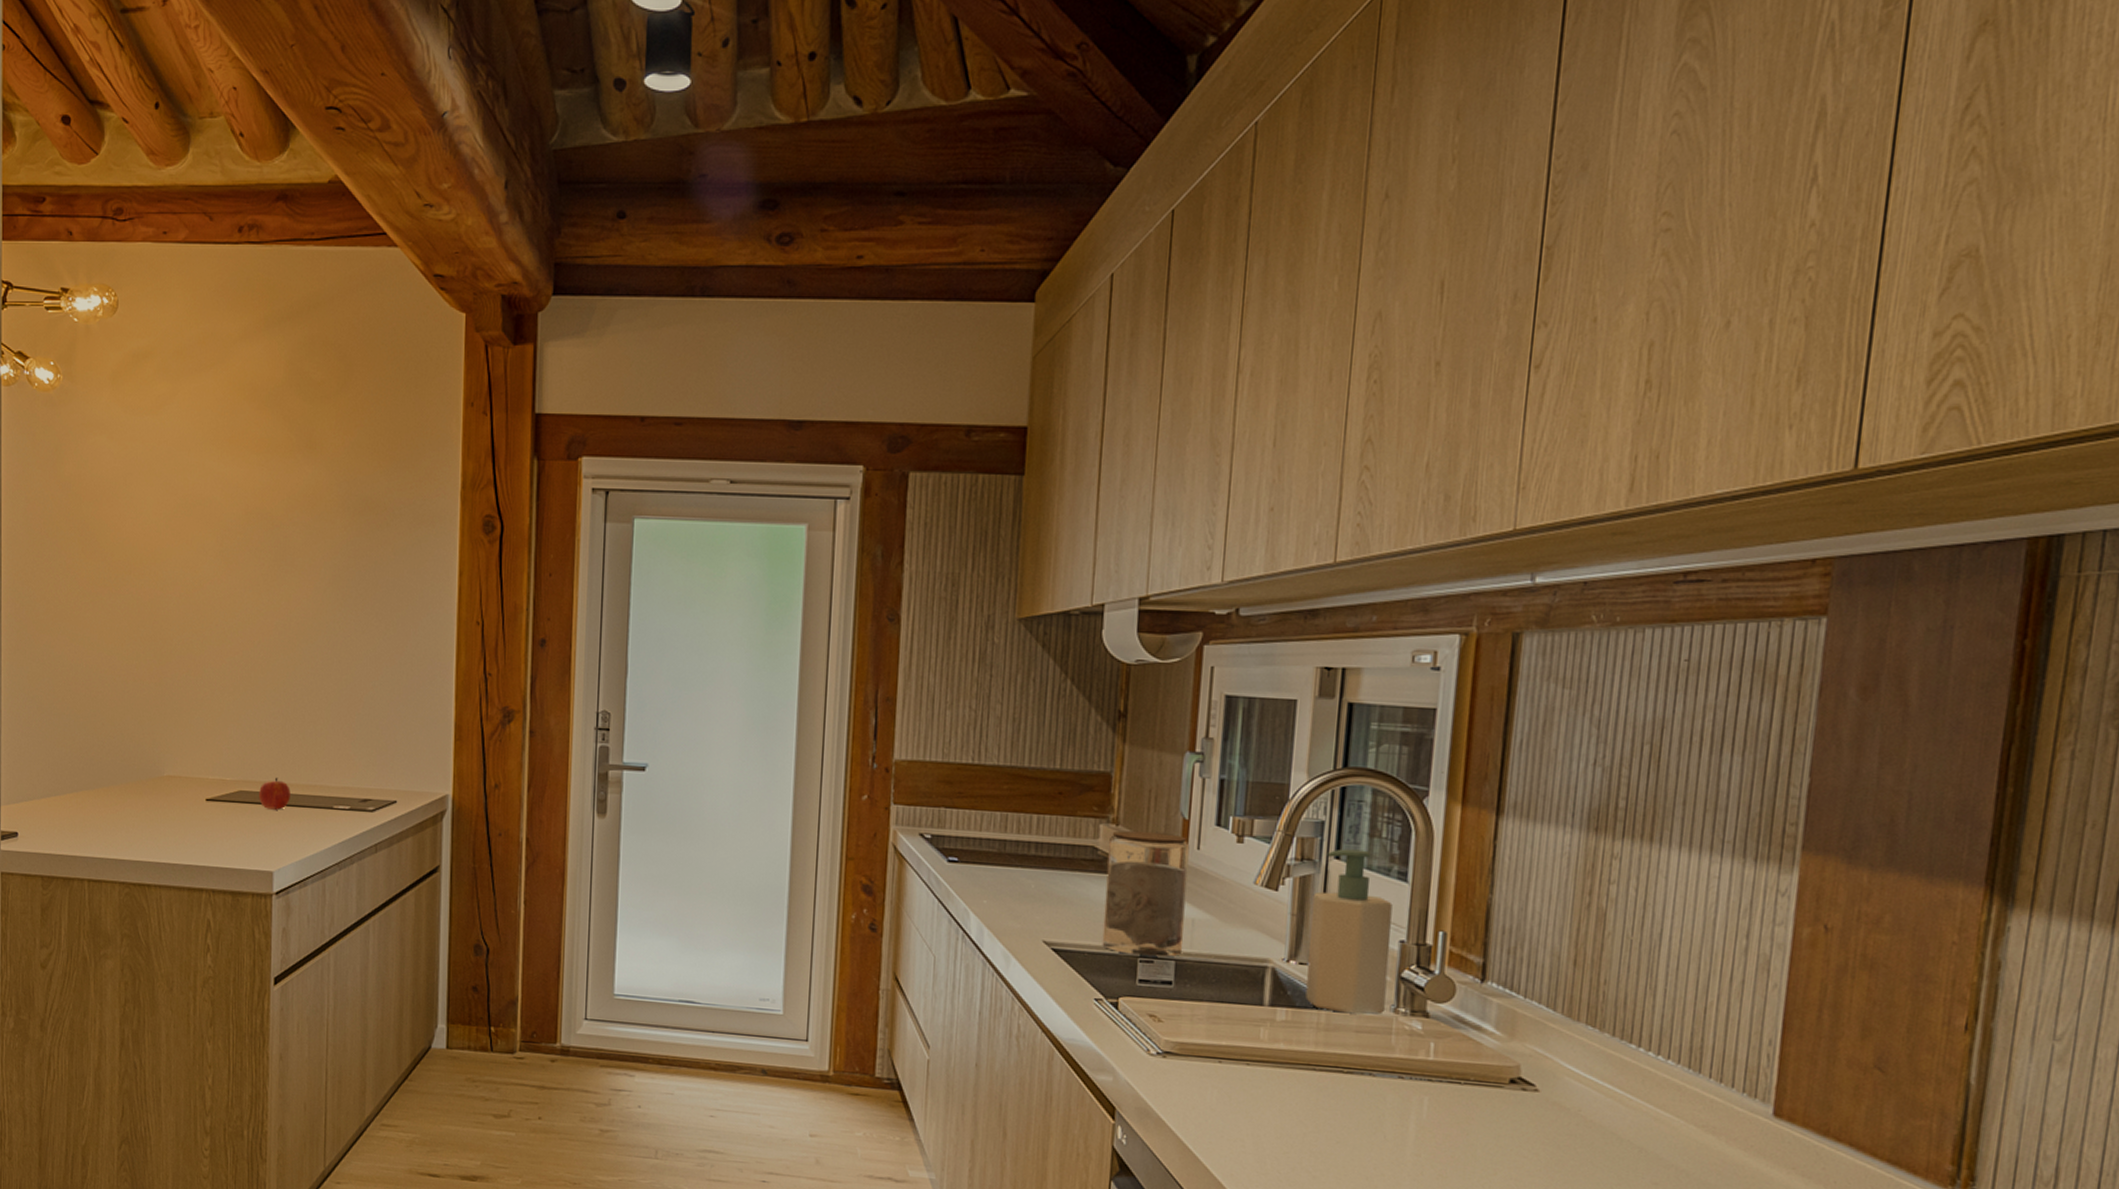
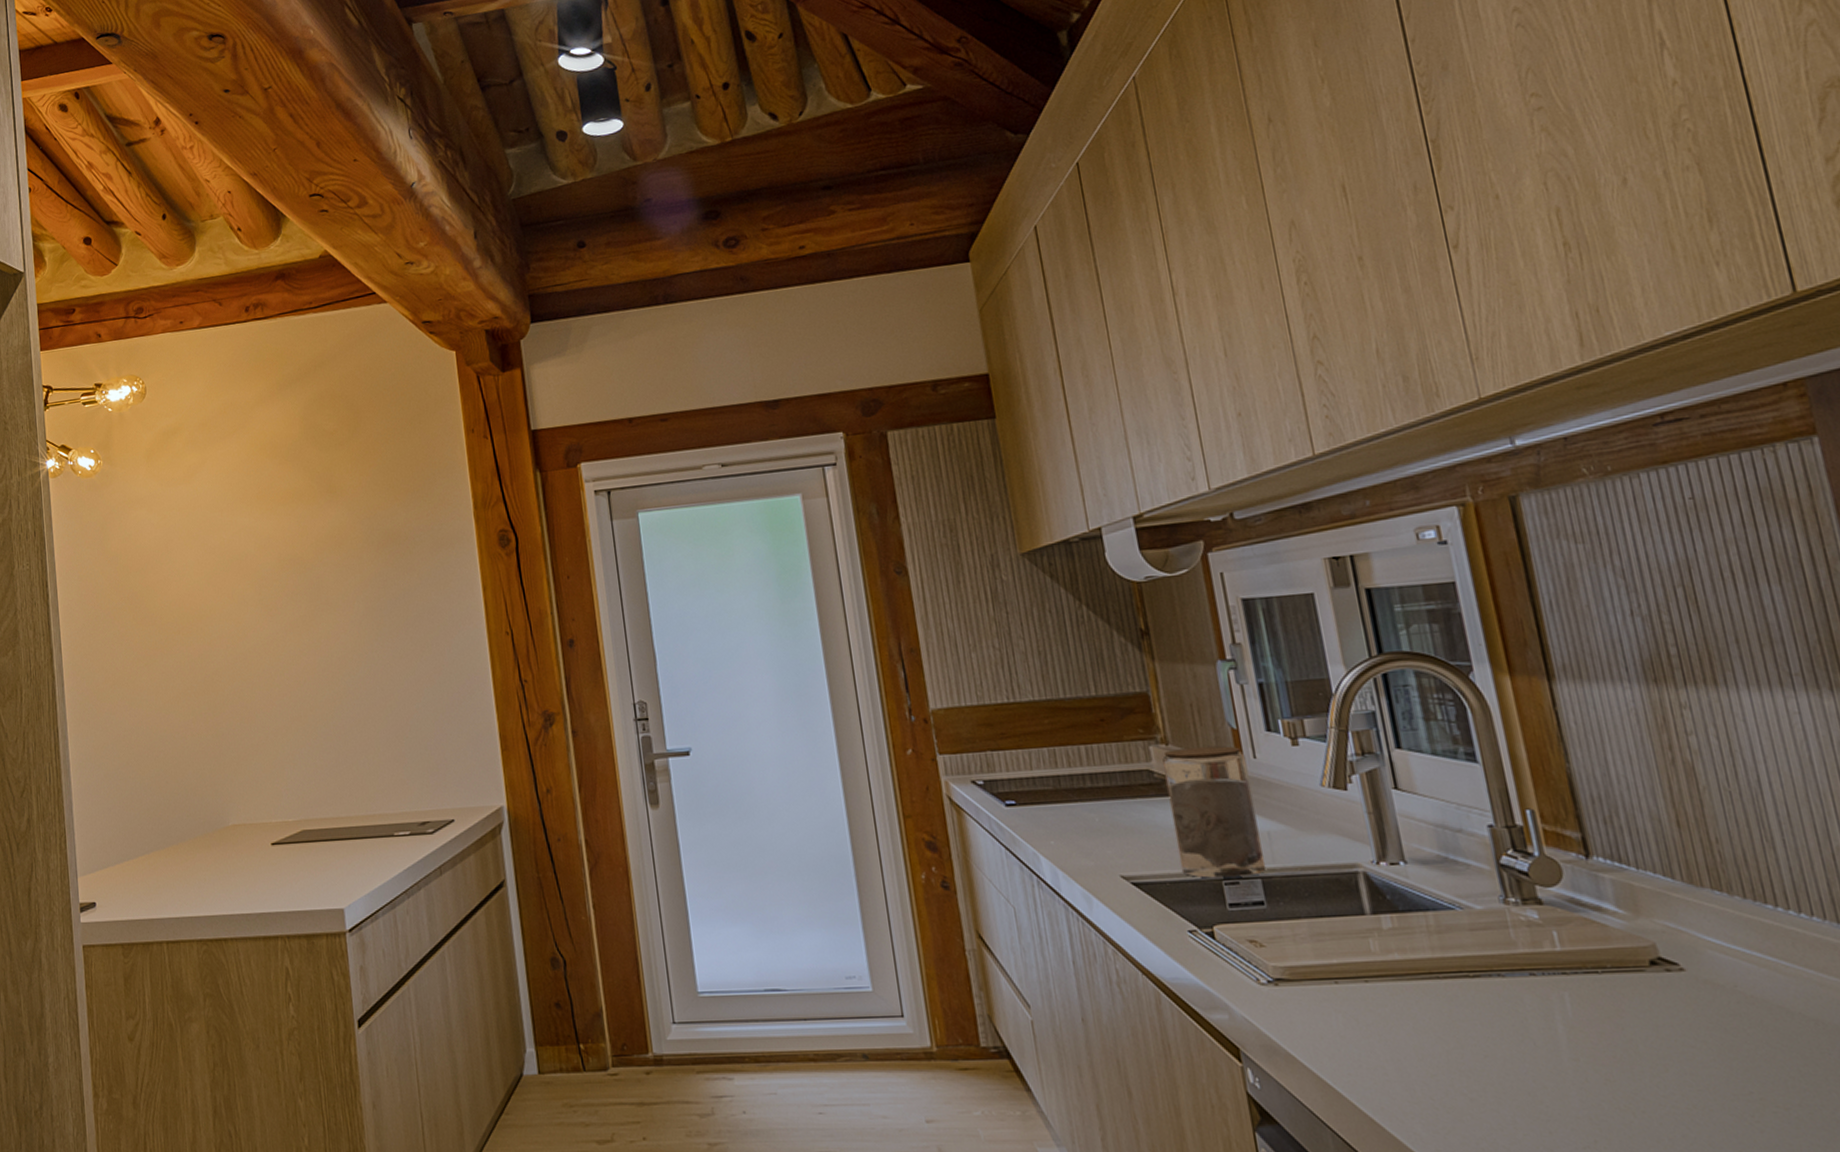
fruit: present [259,777,291,810] -> none [321,812,352,845]
soap bottle: present [1305,849,1393,1015] -> none [1384,735,1493,912]

